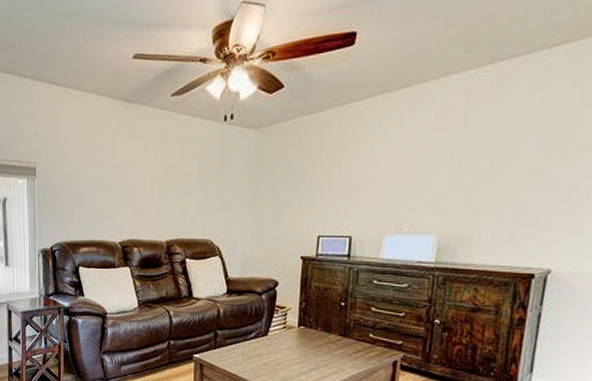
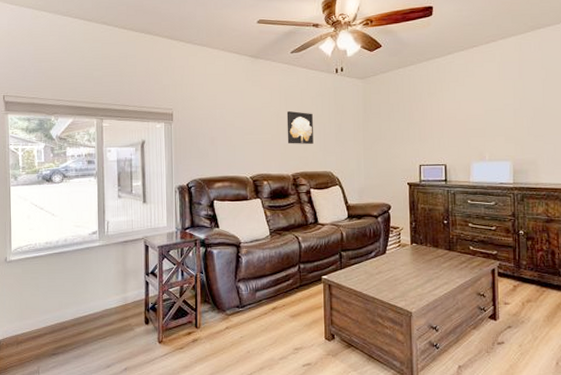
wall art: none [162,166,193,208] -> present [286,110,313,145]

